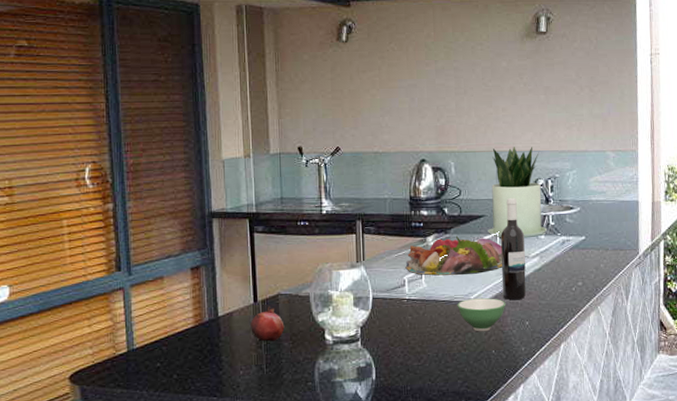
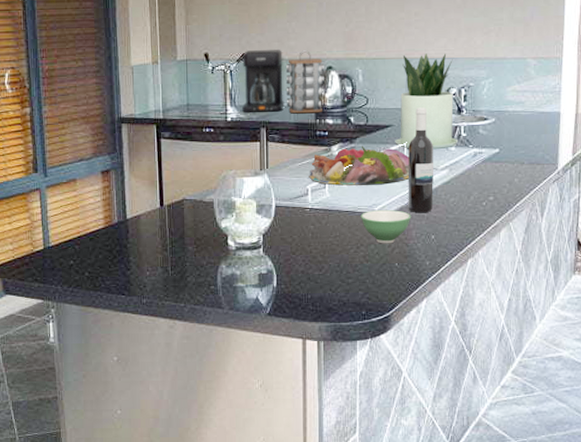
fruit: present [250,306,285,342] -> none [157,210,189,245]
coffee maker: none [337,143,380,205] -> present [242,50,285,112]
spice rack: none [380,144,419,206] -> present [285,50,325,114]

